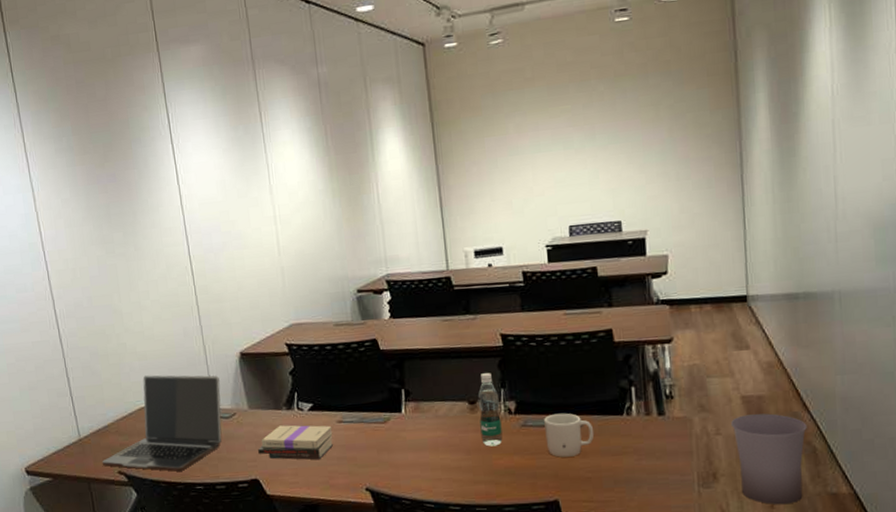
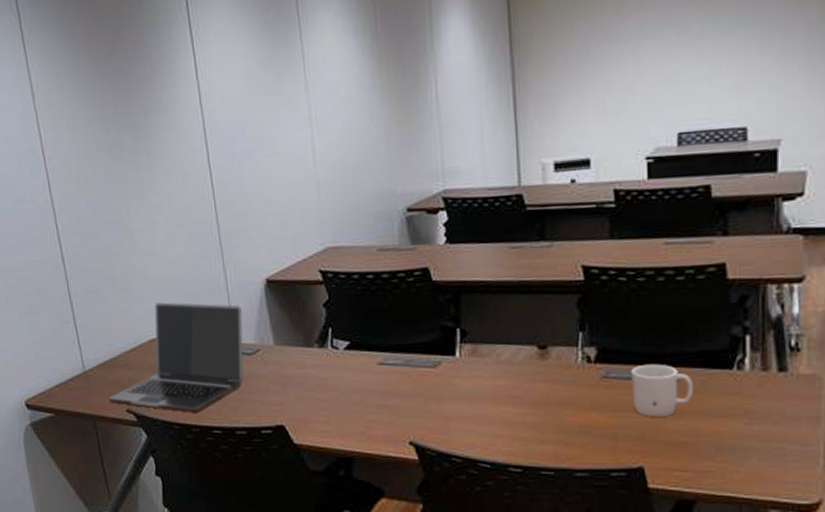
books: present [258,425,333,460] -> none [285,365,373,407]
bottle: present [477,373,503,447] -> none [549,312,578,400]

